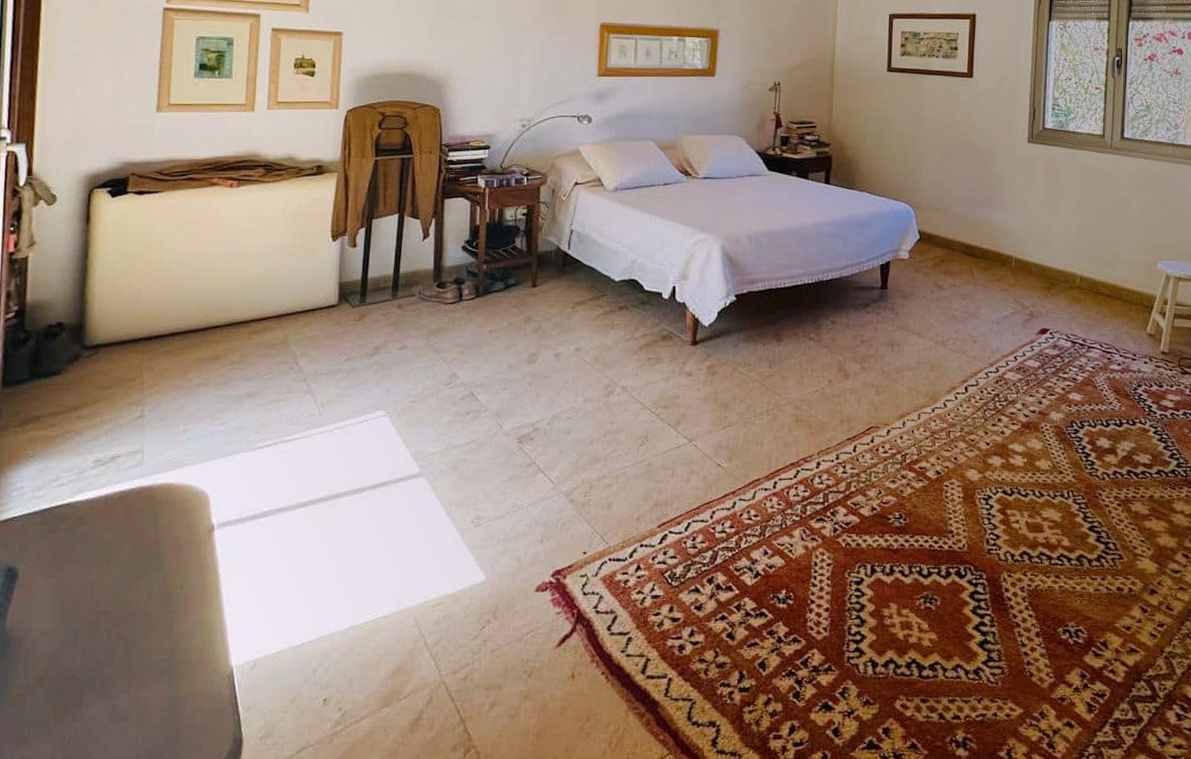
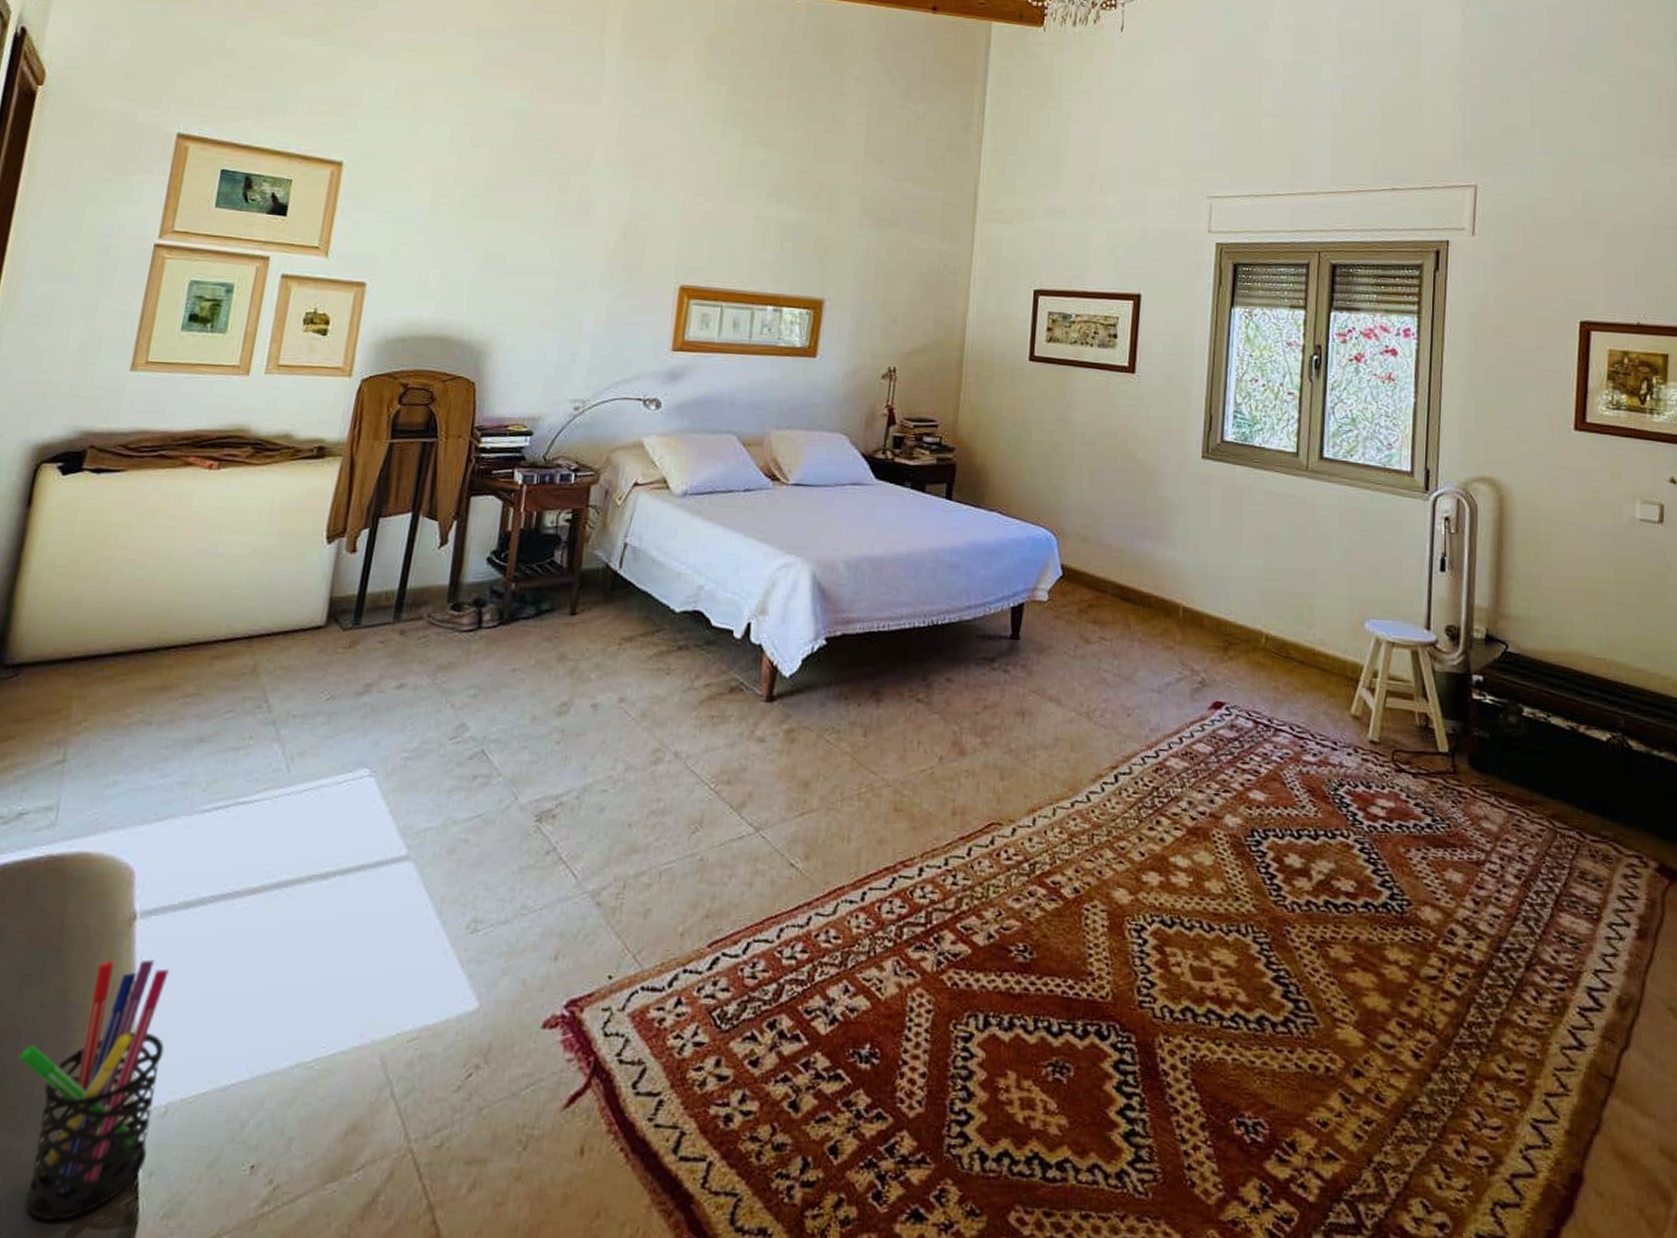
pen holder: none [137,558,248,746] -> present [19,959,169,1221]

